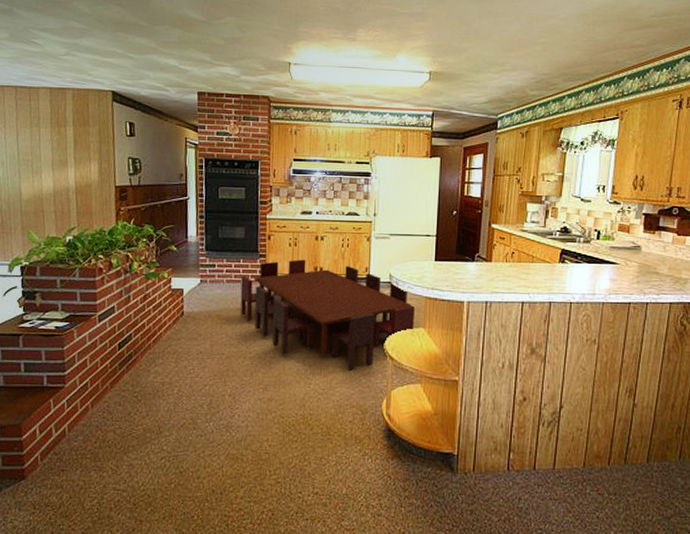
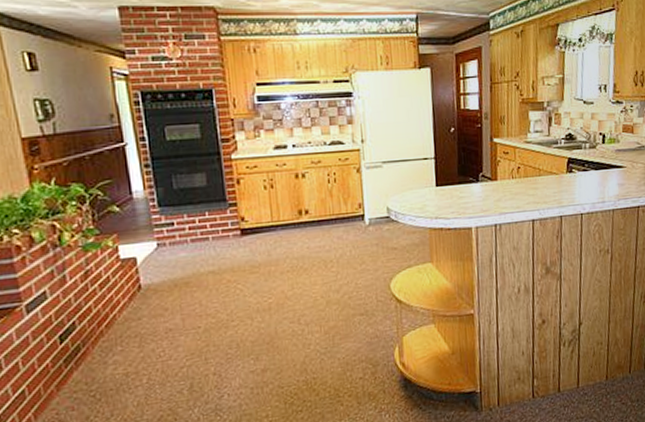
dining table: present [240,259,415,370] -> none [209,203,421,322]

